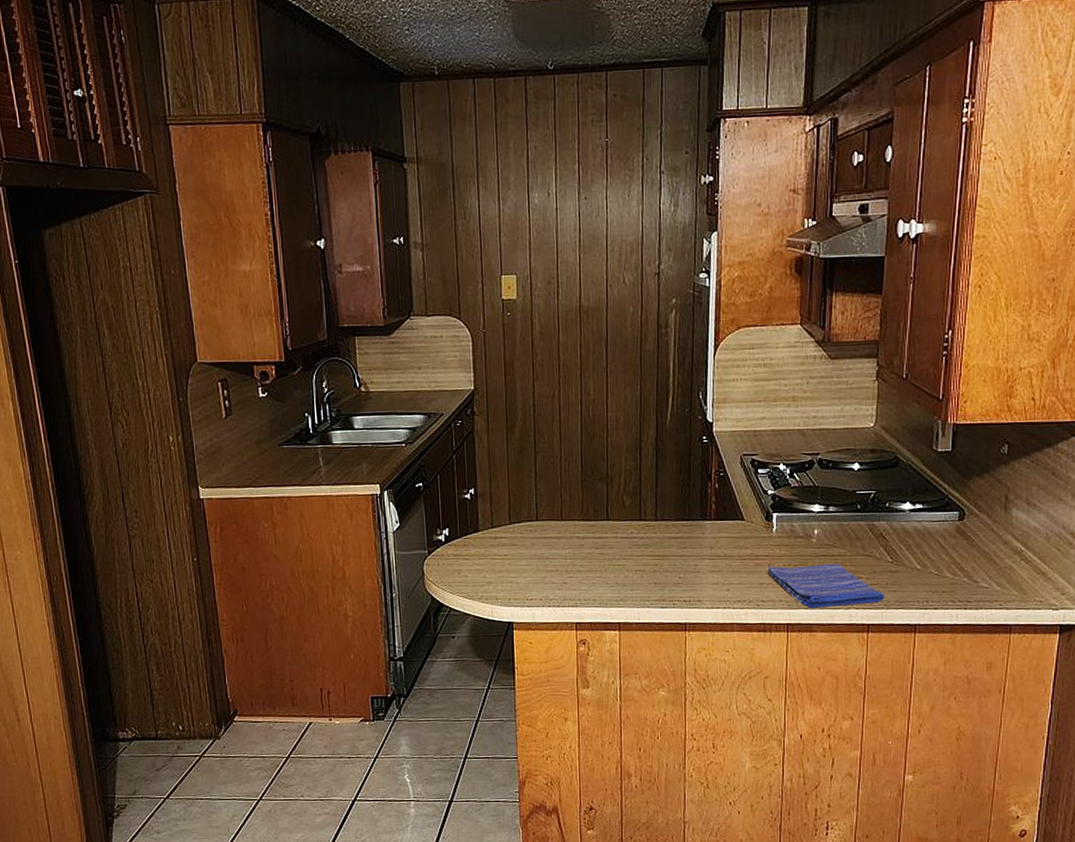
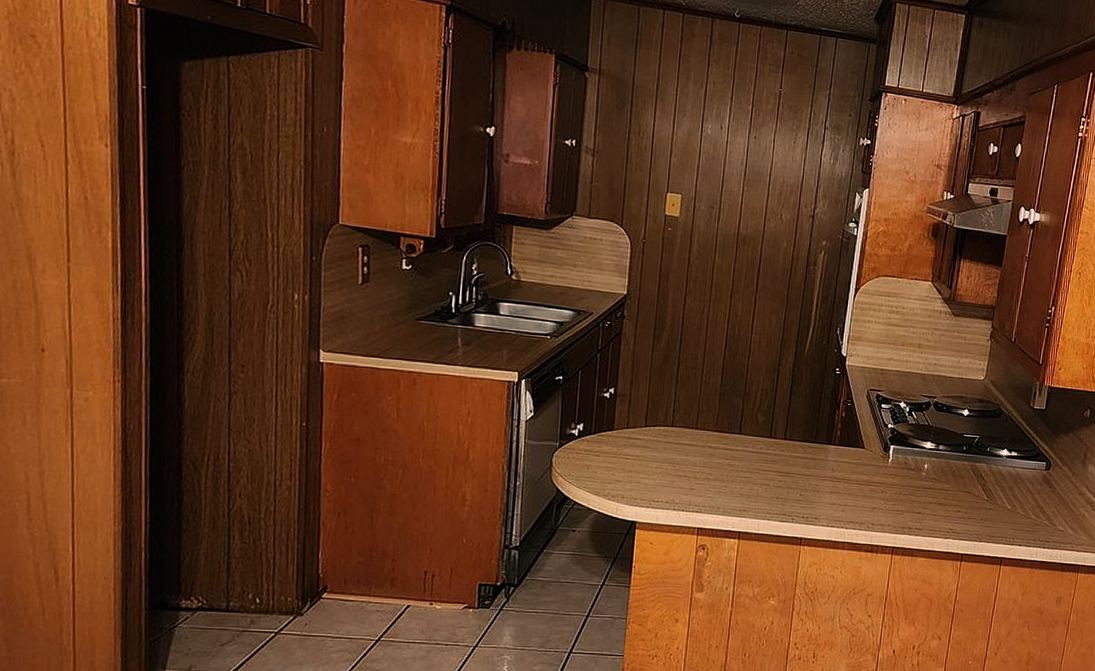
dish towel: present [767,563,885,609] -> none [880,493,979,536]

